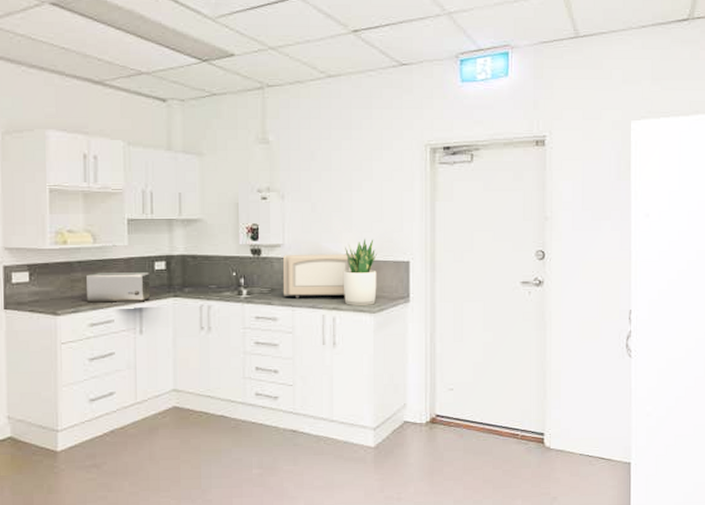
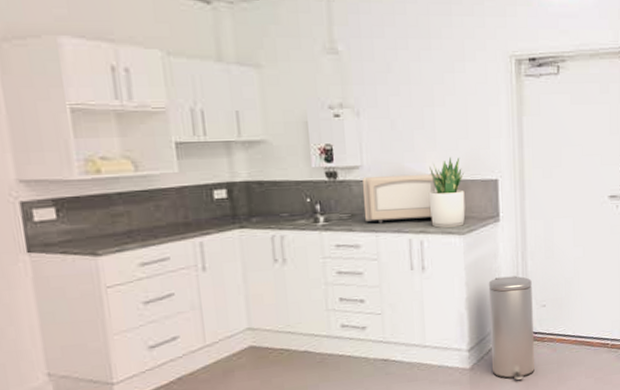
toaster: present [85,272,151,303] -> none [129,202,211,240]
pedal bin: none [396,357,440,463] -> present [488,276,534,380]

